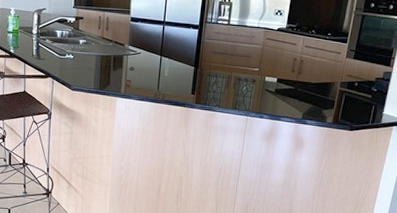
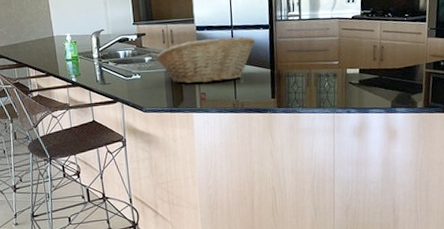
fruit basket: none [89,30,184,72] -> present [155,36,255,84]

